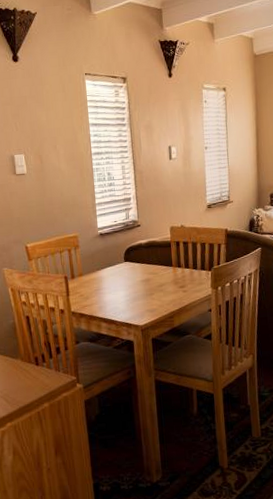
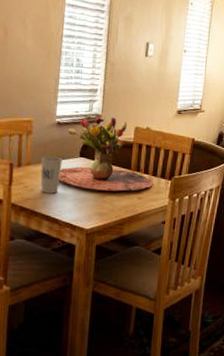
cup: none [90,265,111,299] -> present [40,156,62,193]
flower arrangement: none [109,221,195,290] -> present [58,117,153,191]

